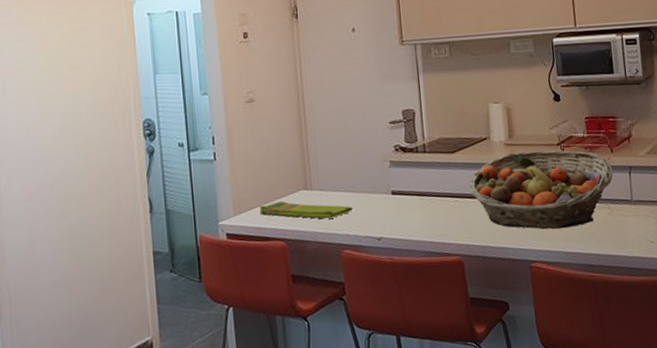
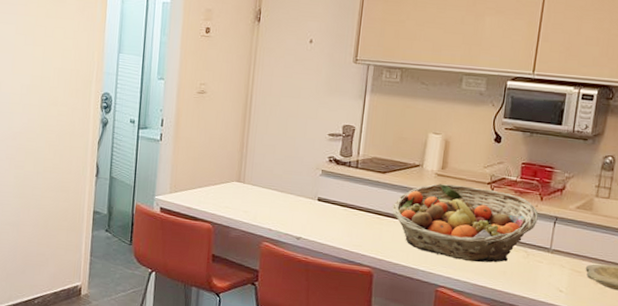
dish towel: present [259,200,353,219] -> none [193,187,279,212]

